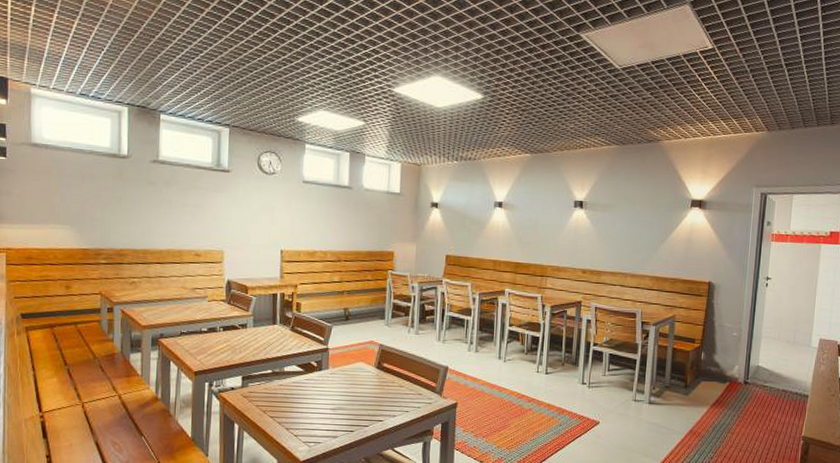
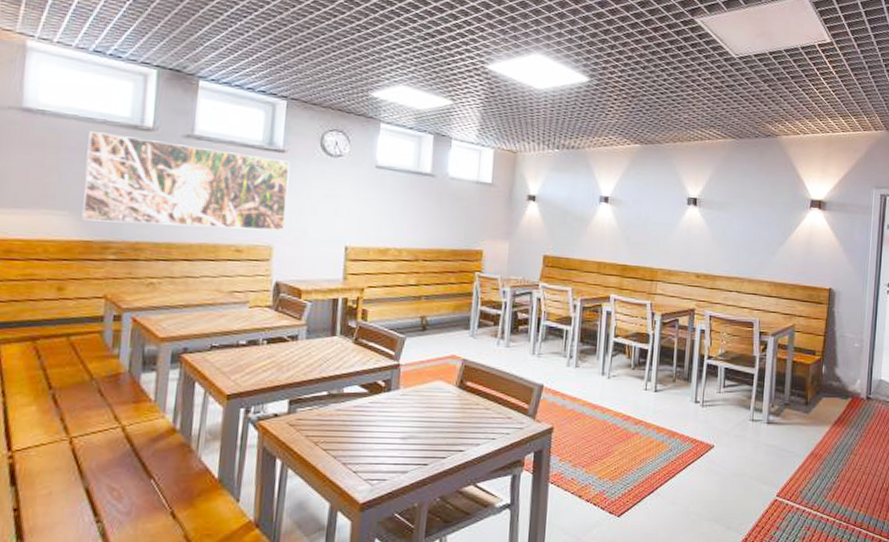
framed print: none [79,160,234,238] -> present [82,131,290,231]

